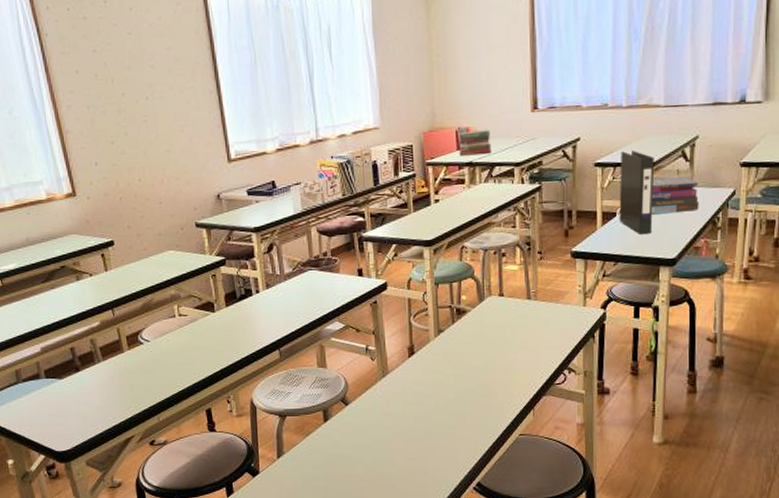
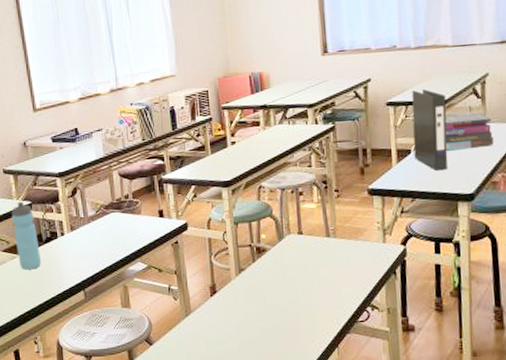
water bottle: none [204,256,236,328] -> present [11,201,42,270]
books: present [458,129,492,156] -> none [252,73,285,100]

